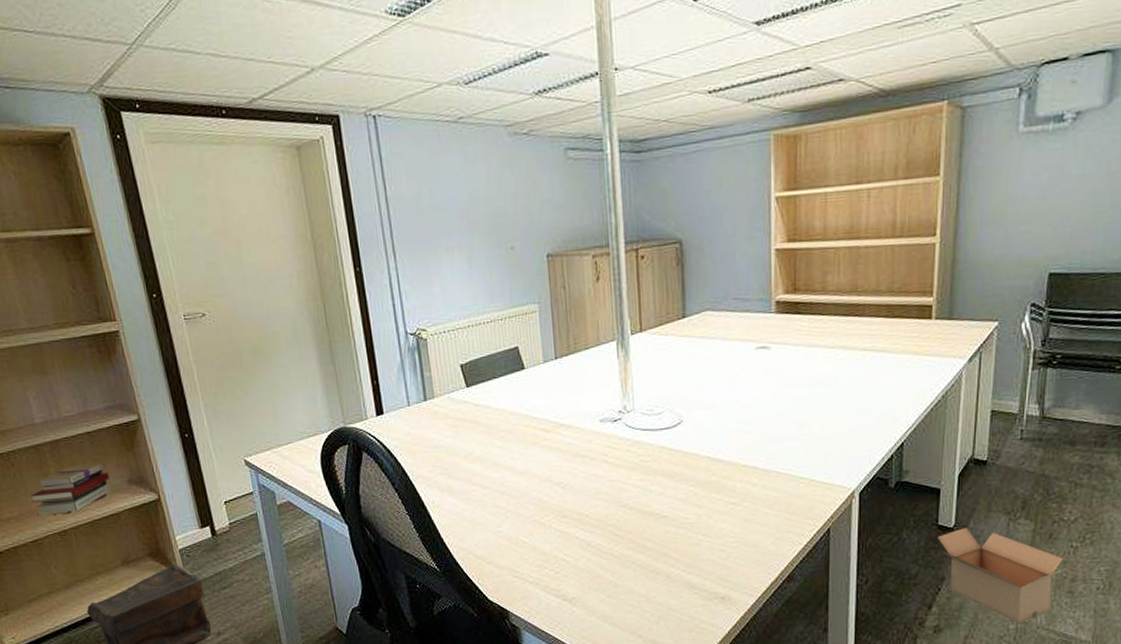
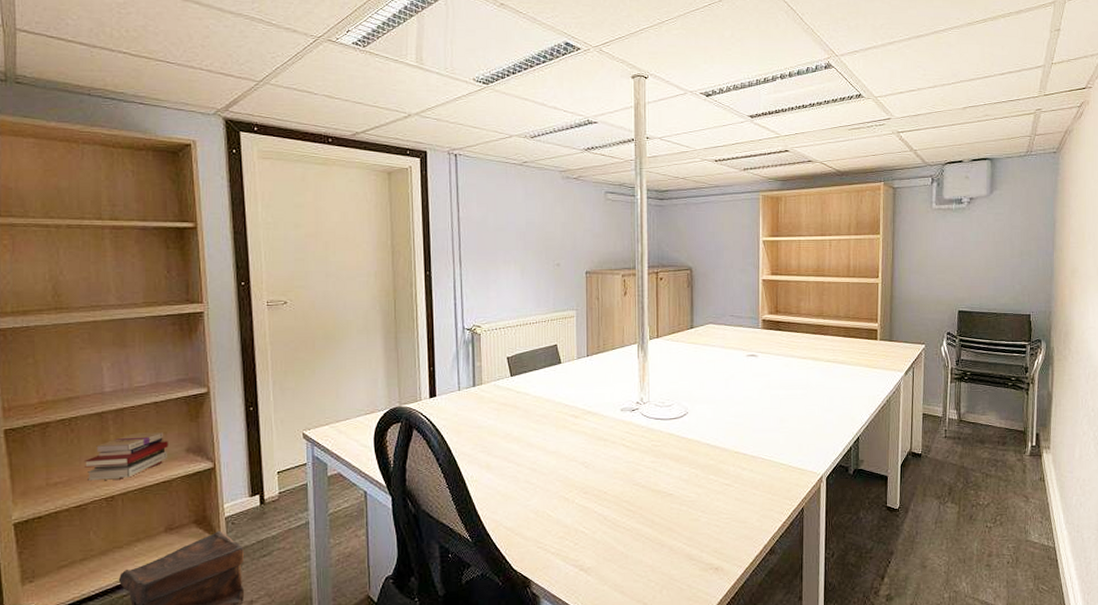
cardboard box: present [938,528,1069,624] -> none [887,509,986,593]

